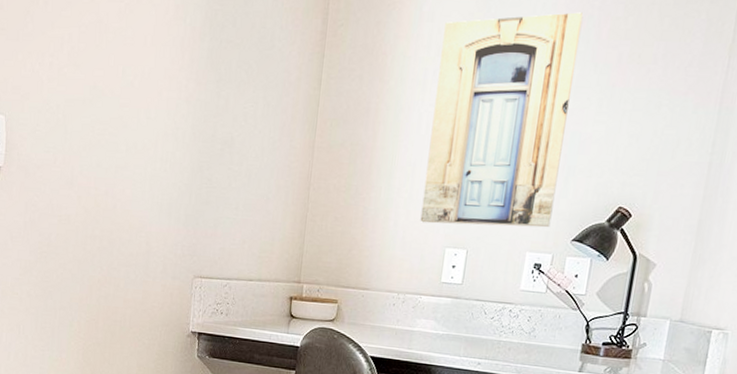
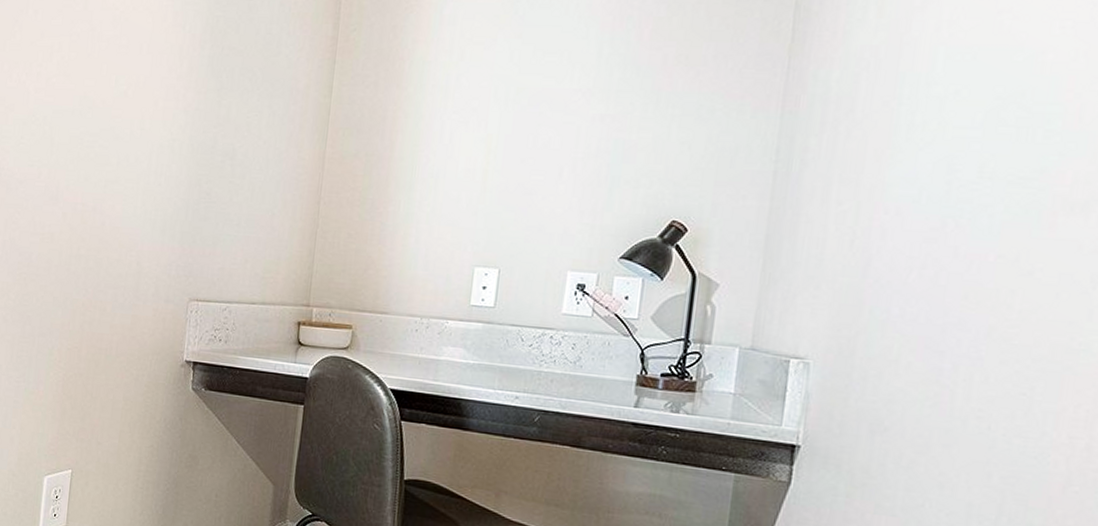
wall art: present [420,12,584,228] -> none [445,13,622,244]

